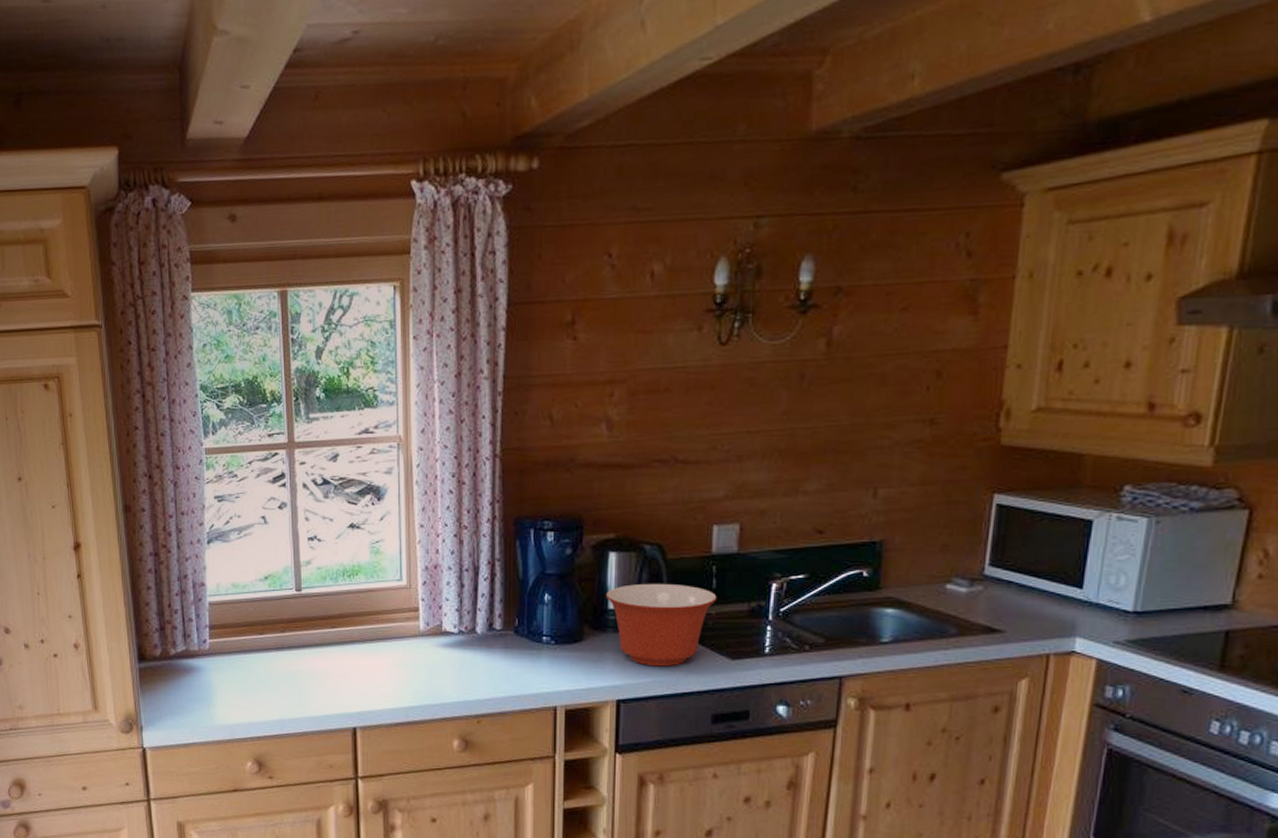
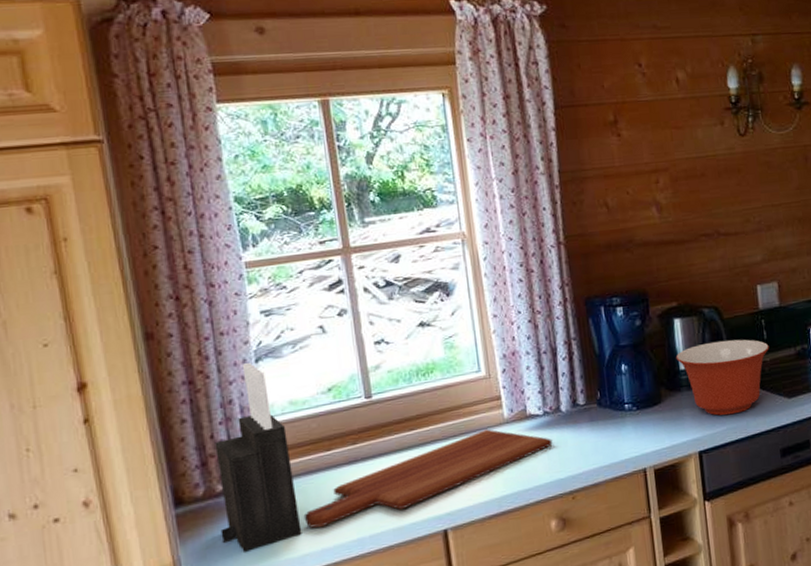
knife block: none [171,543,234,711] -> present [214,363,302,552]
cutting board: none [236,639,464,703] -> present [303,429,553,528]

